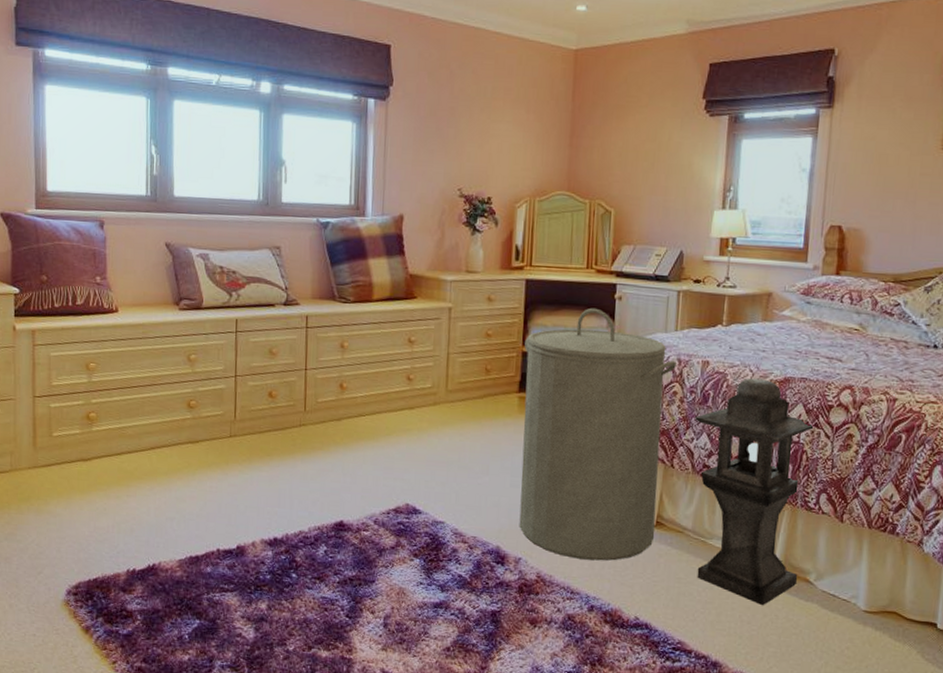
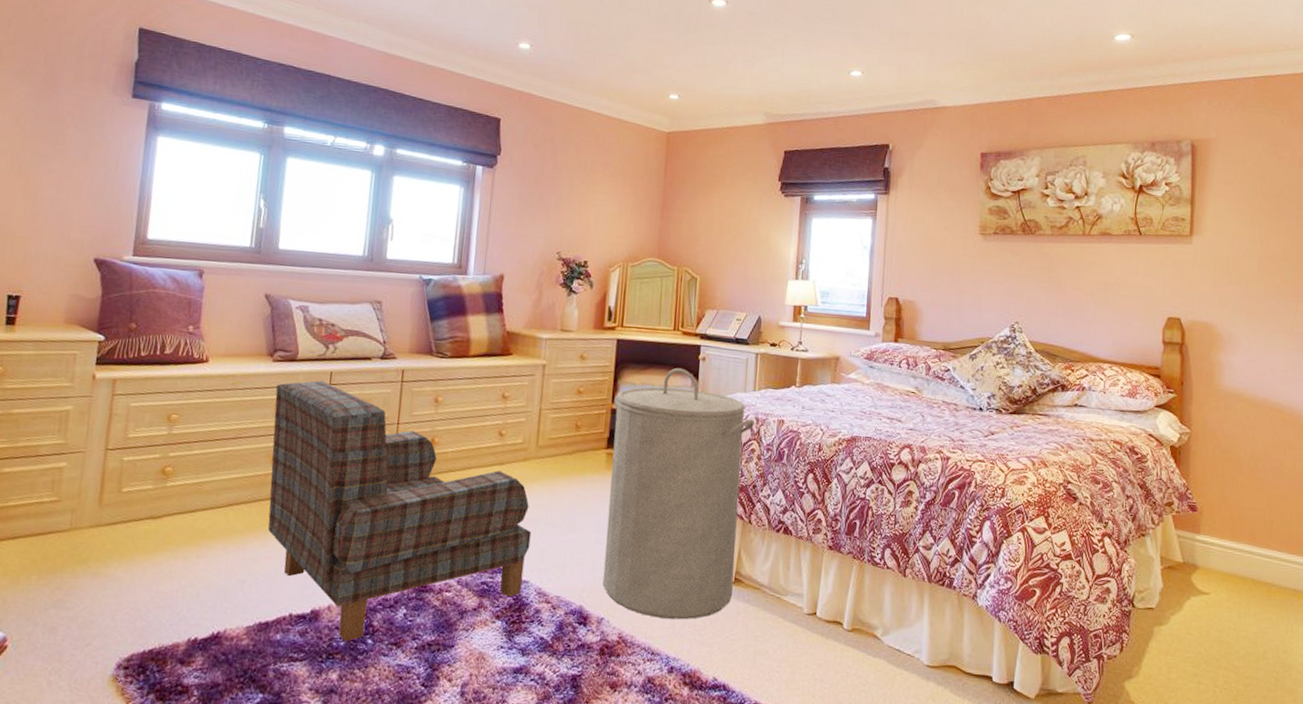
armchair: none [185,327,445,575] -> present [268,380,532,641]
lantern: present [695,378,815,606] -> none [771,436,879,663]

